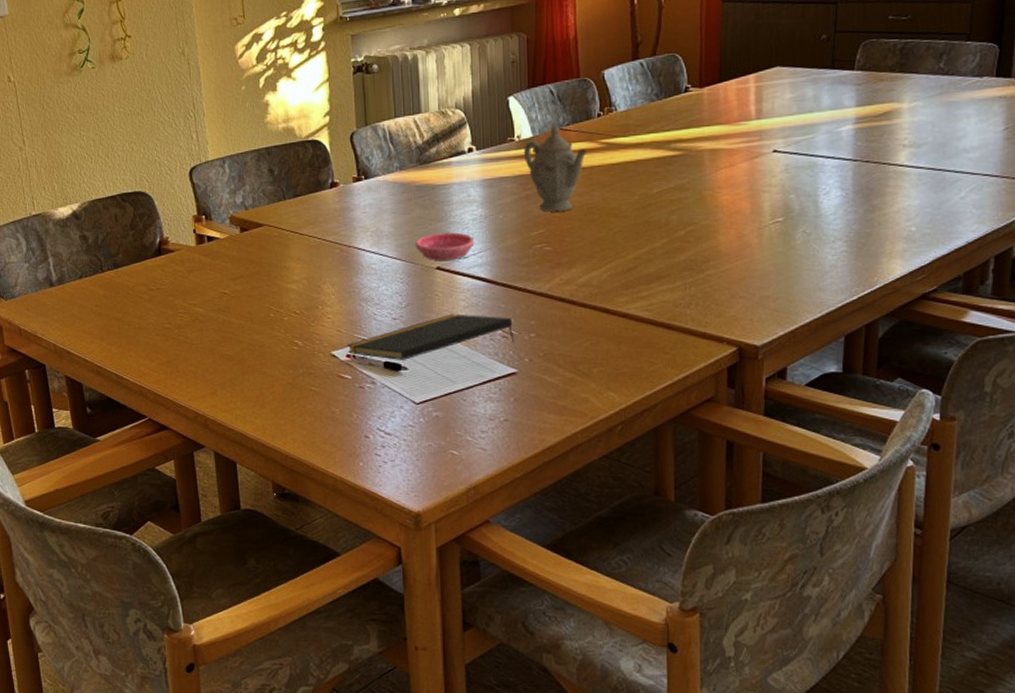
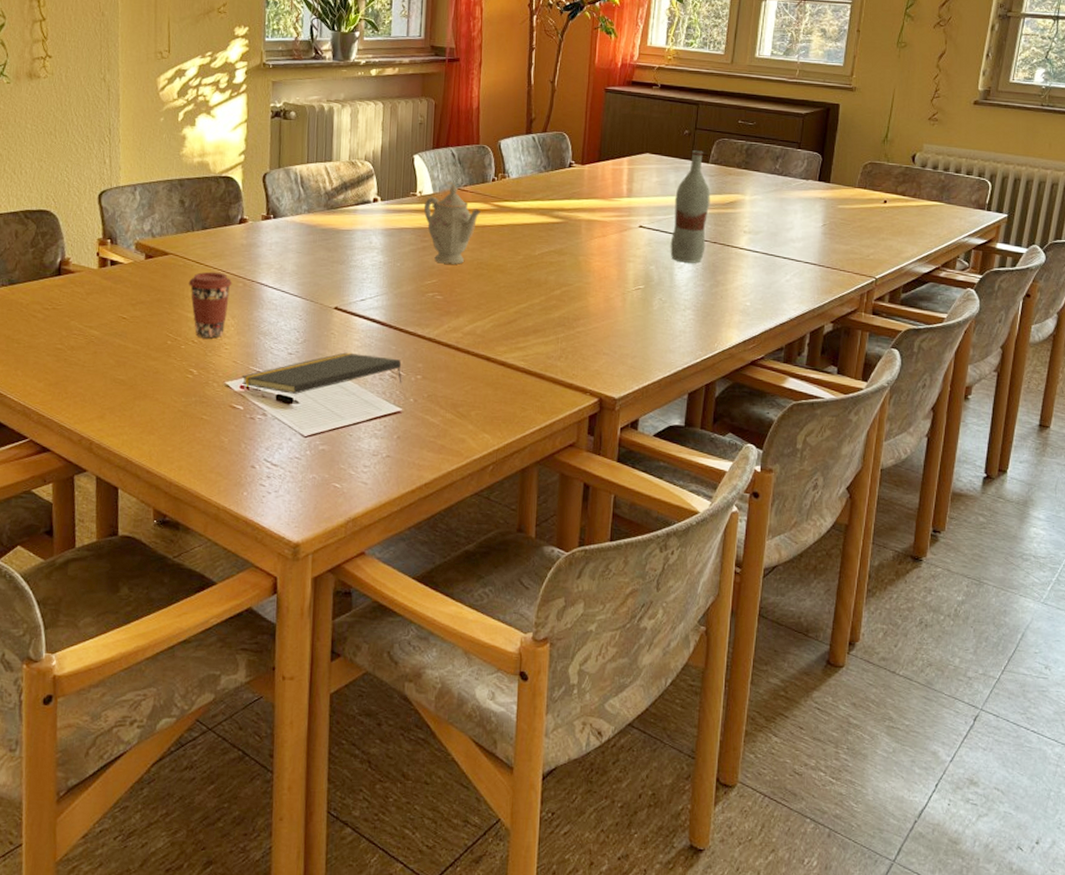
coffee cup: none [284,239,329,309] -> present [188,271,233,339]
saucer: present [416,232,475,260] -> none [317,275,373,302]
bottle: none [812,57,859,188] -> present [670,150,710,263]

